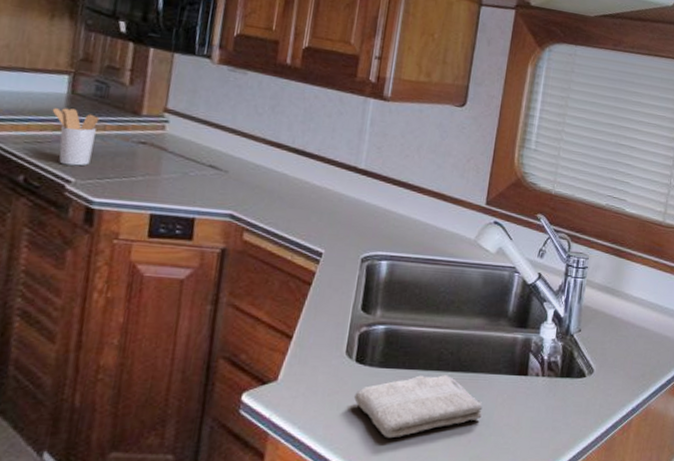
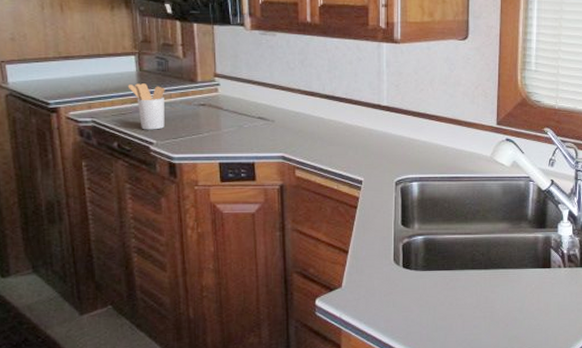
washcloth: present [353,375,483,439] -> none [405,273,515,327]

